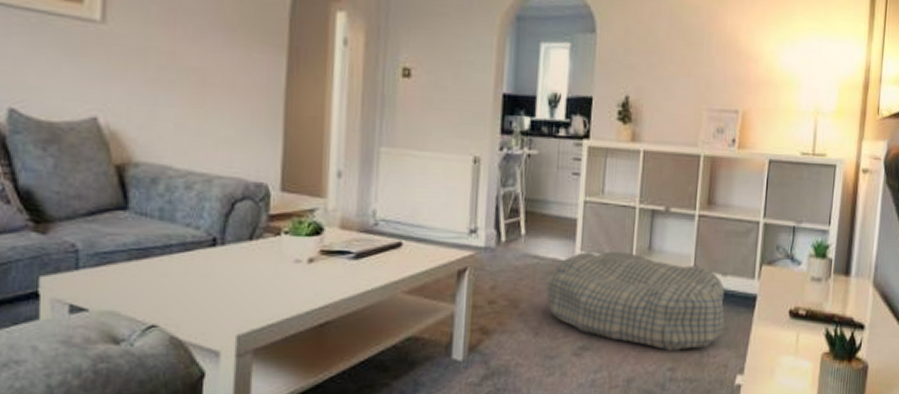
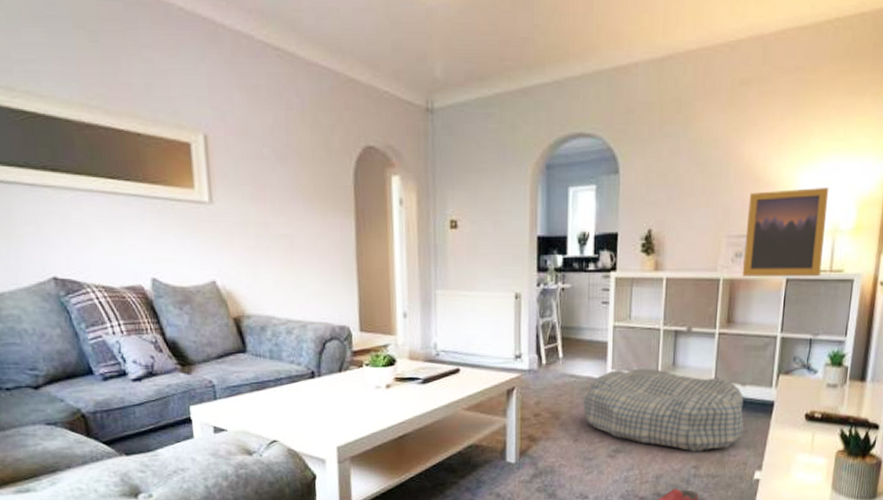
picture frame: none [723,65,811,160] -> present [742,186,829,277]

